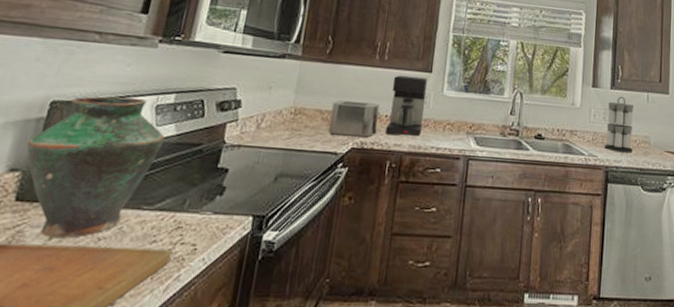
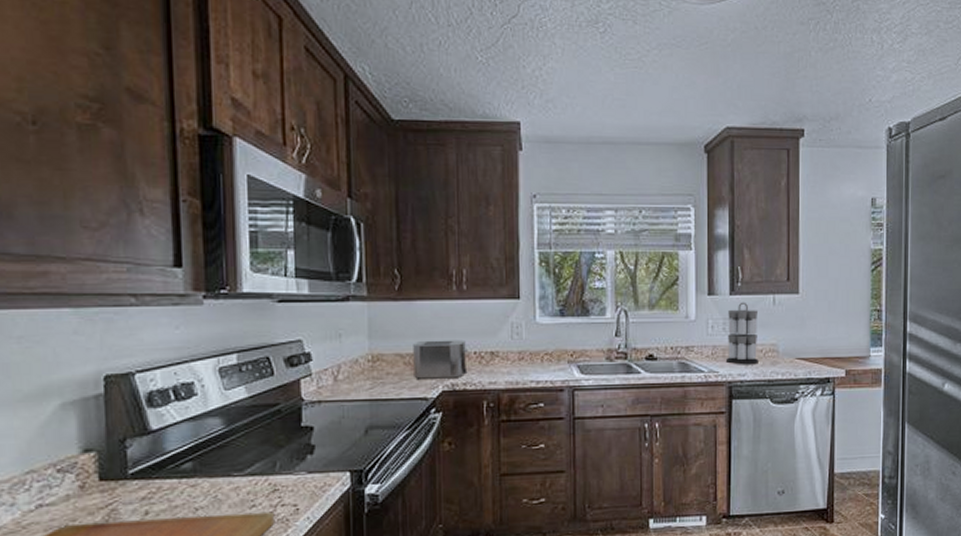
vase: present [26,96,165,238] -> none [92,362,237,512]
coffee maker: present [385,75,428,137] -> none [476,305,517,373]

